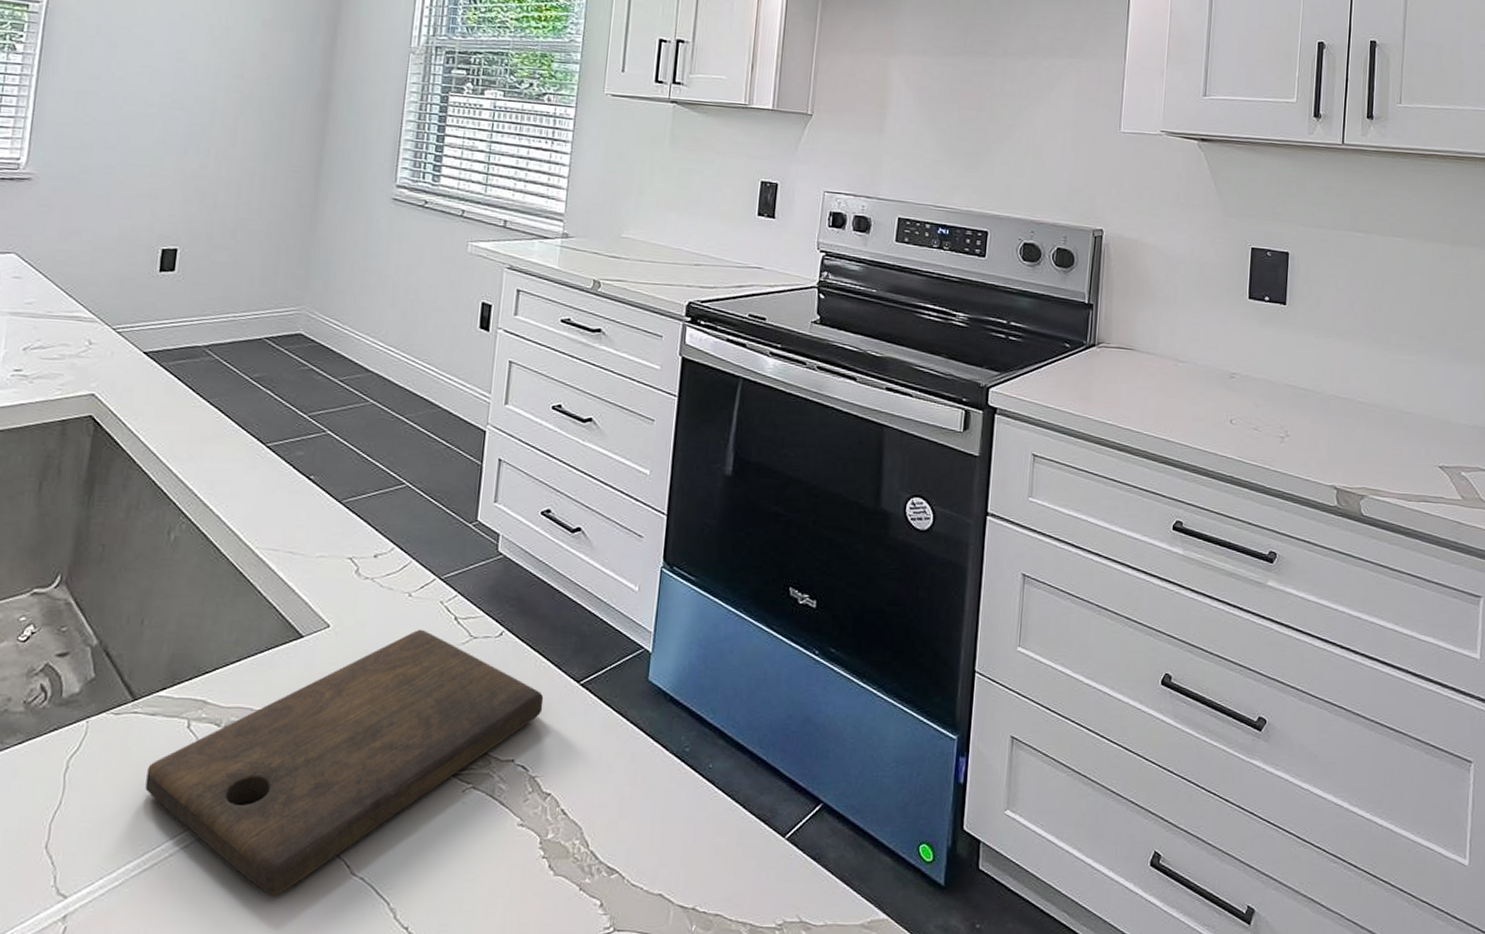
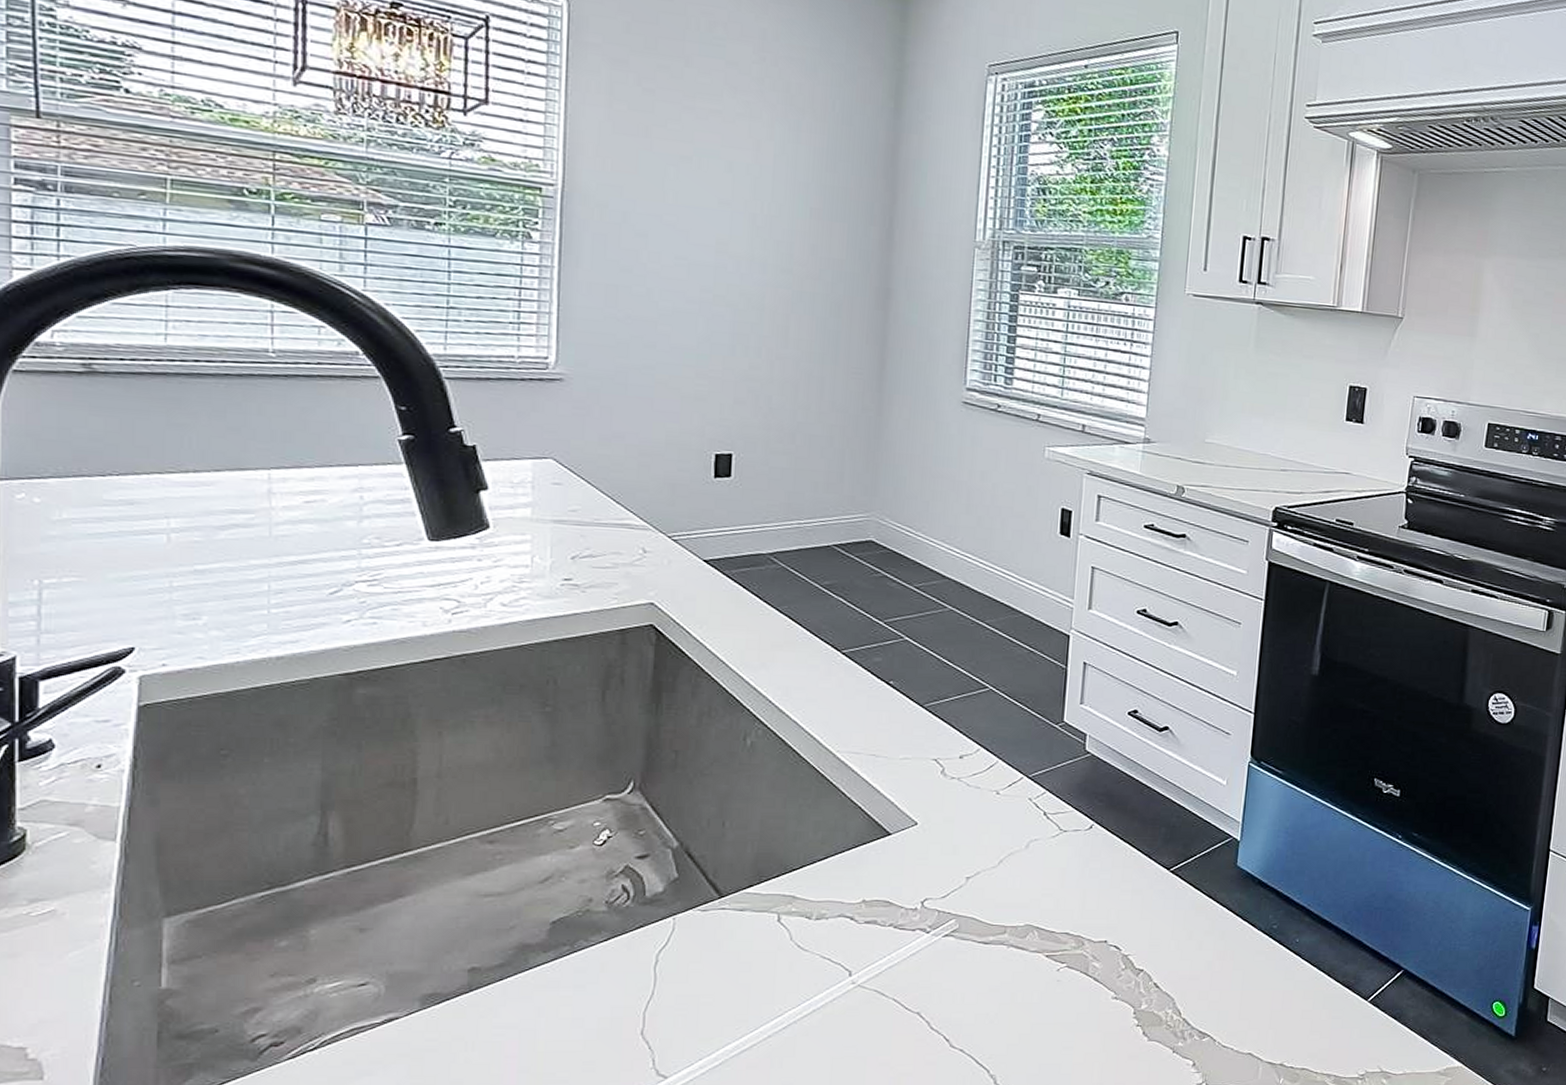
cutting board: present [145,629,544,897] -> none [739,824,1135,1069]

